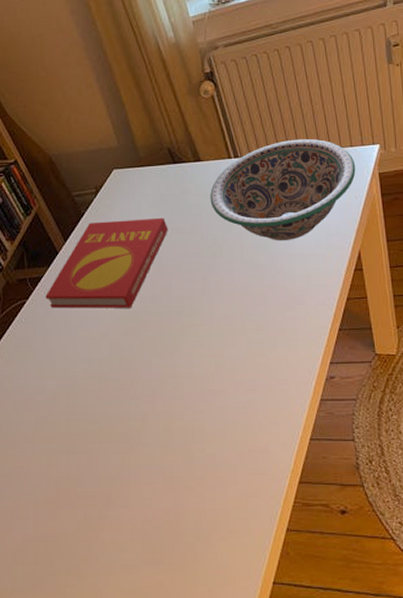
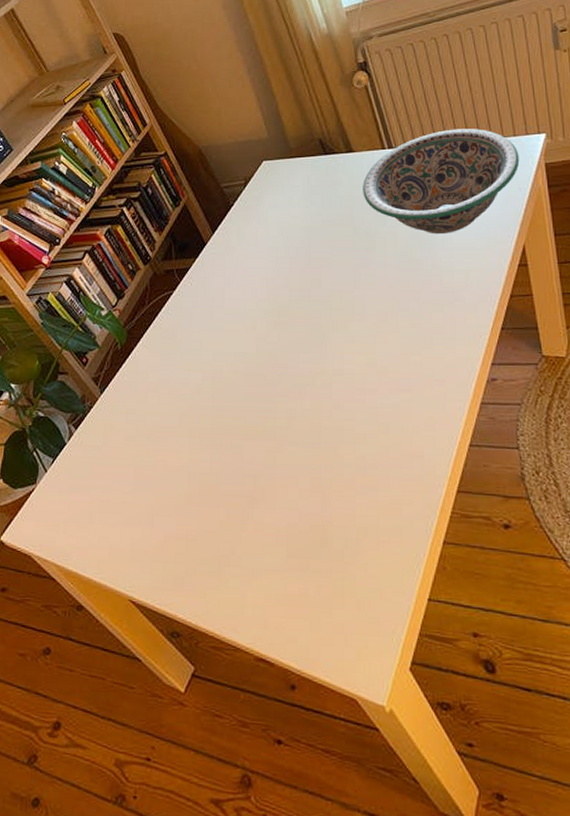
book: present [45,217,168,308] -> none [192,209,319,302]

